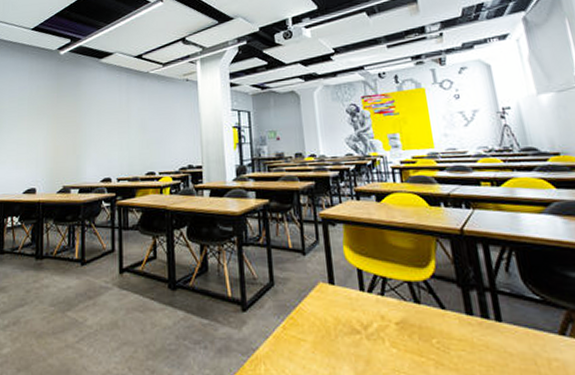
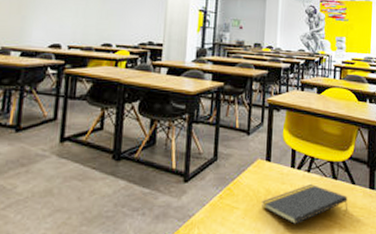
notepad: none [330,309,443,360] -> present [260,183,348,224]

